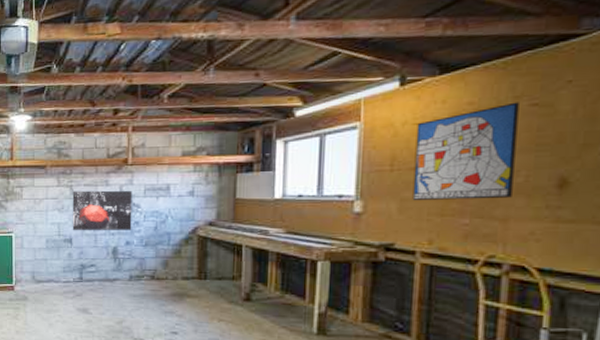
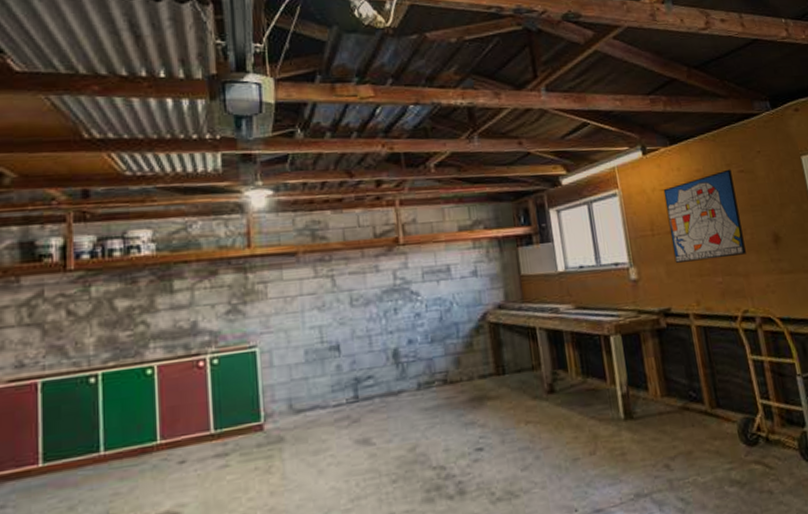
wall art: present [72,190,133,231] -> none [334,276,413,335]

